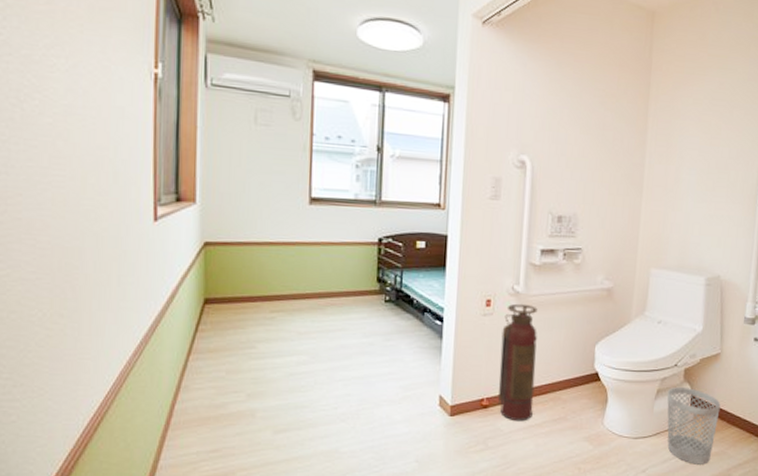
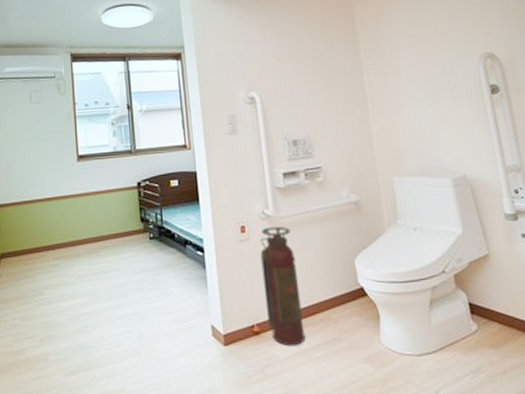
wastebasket: present [667,387,721,465] -> none [441,295,510,381]

